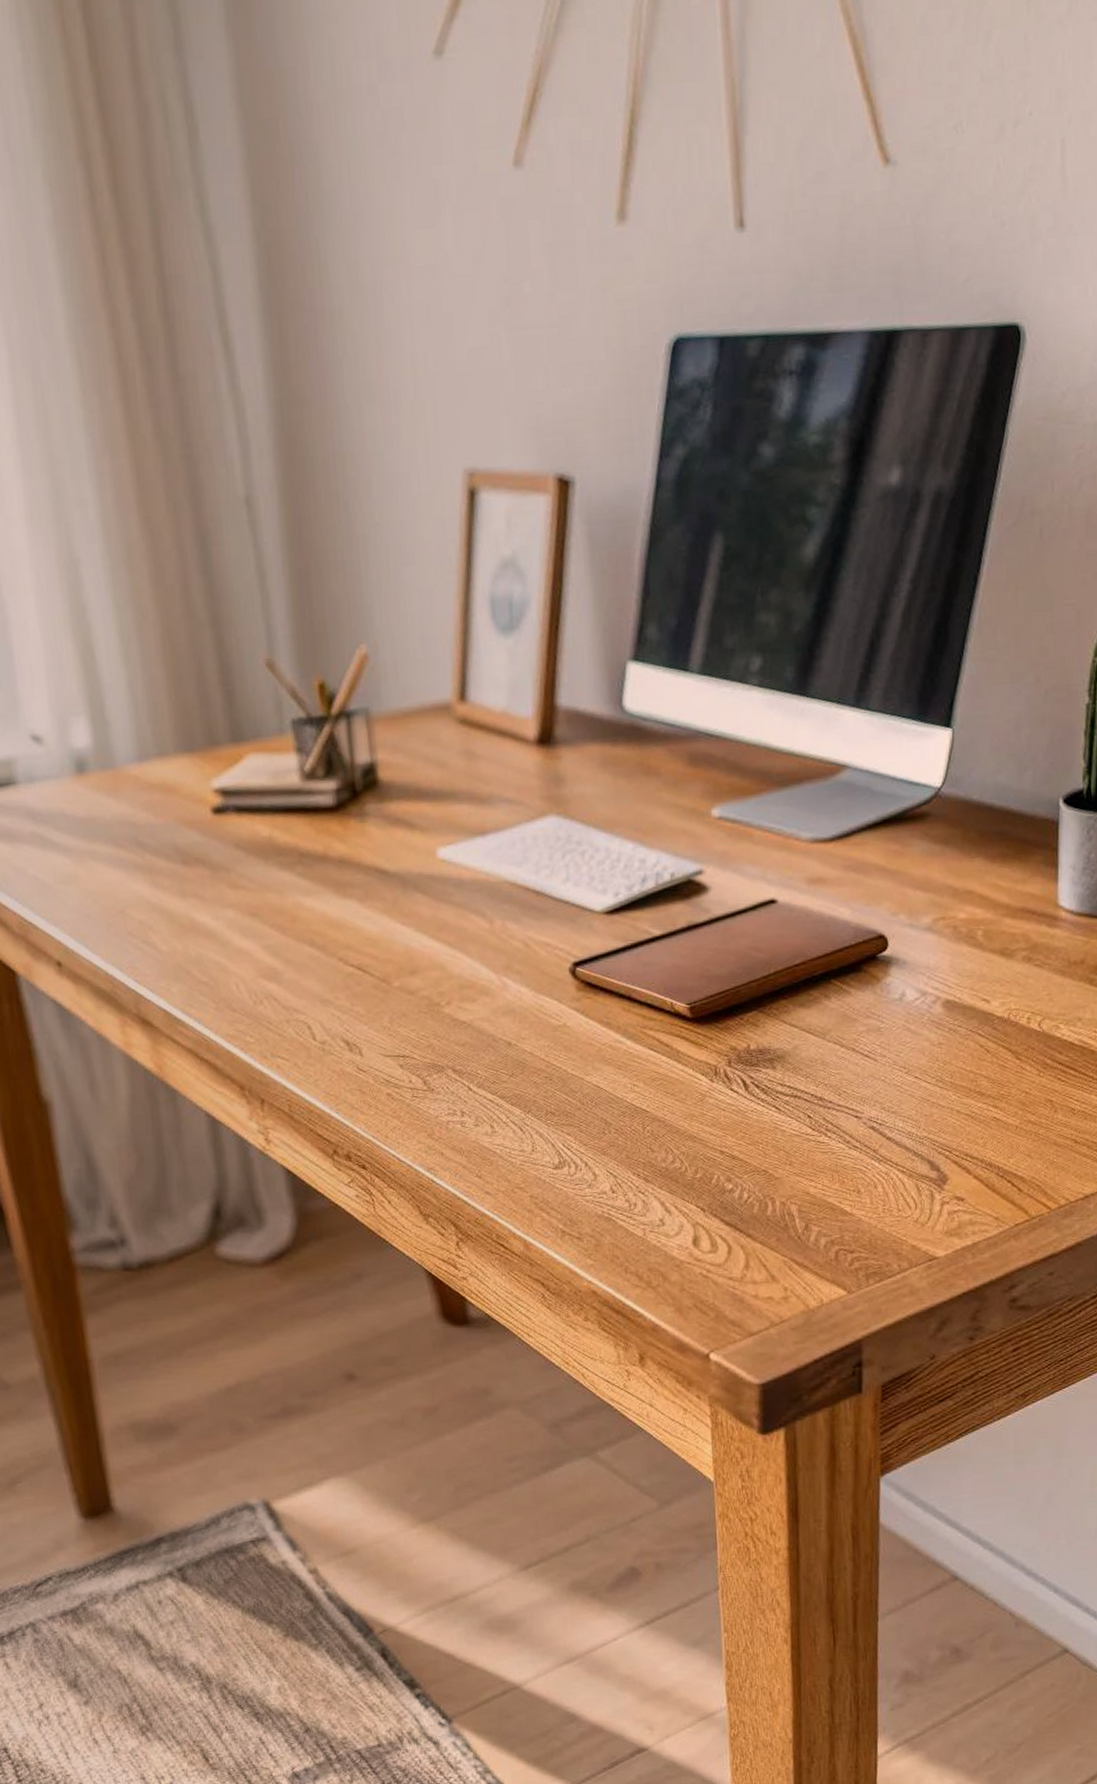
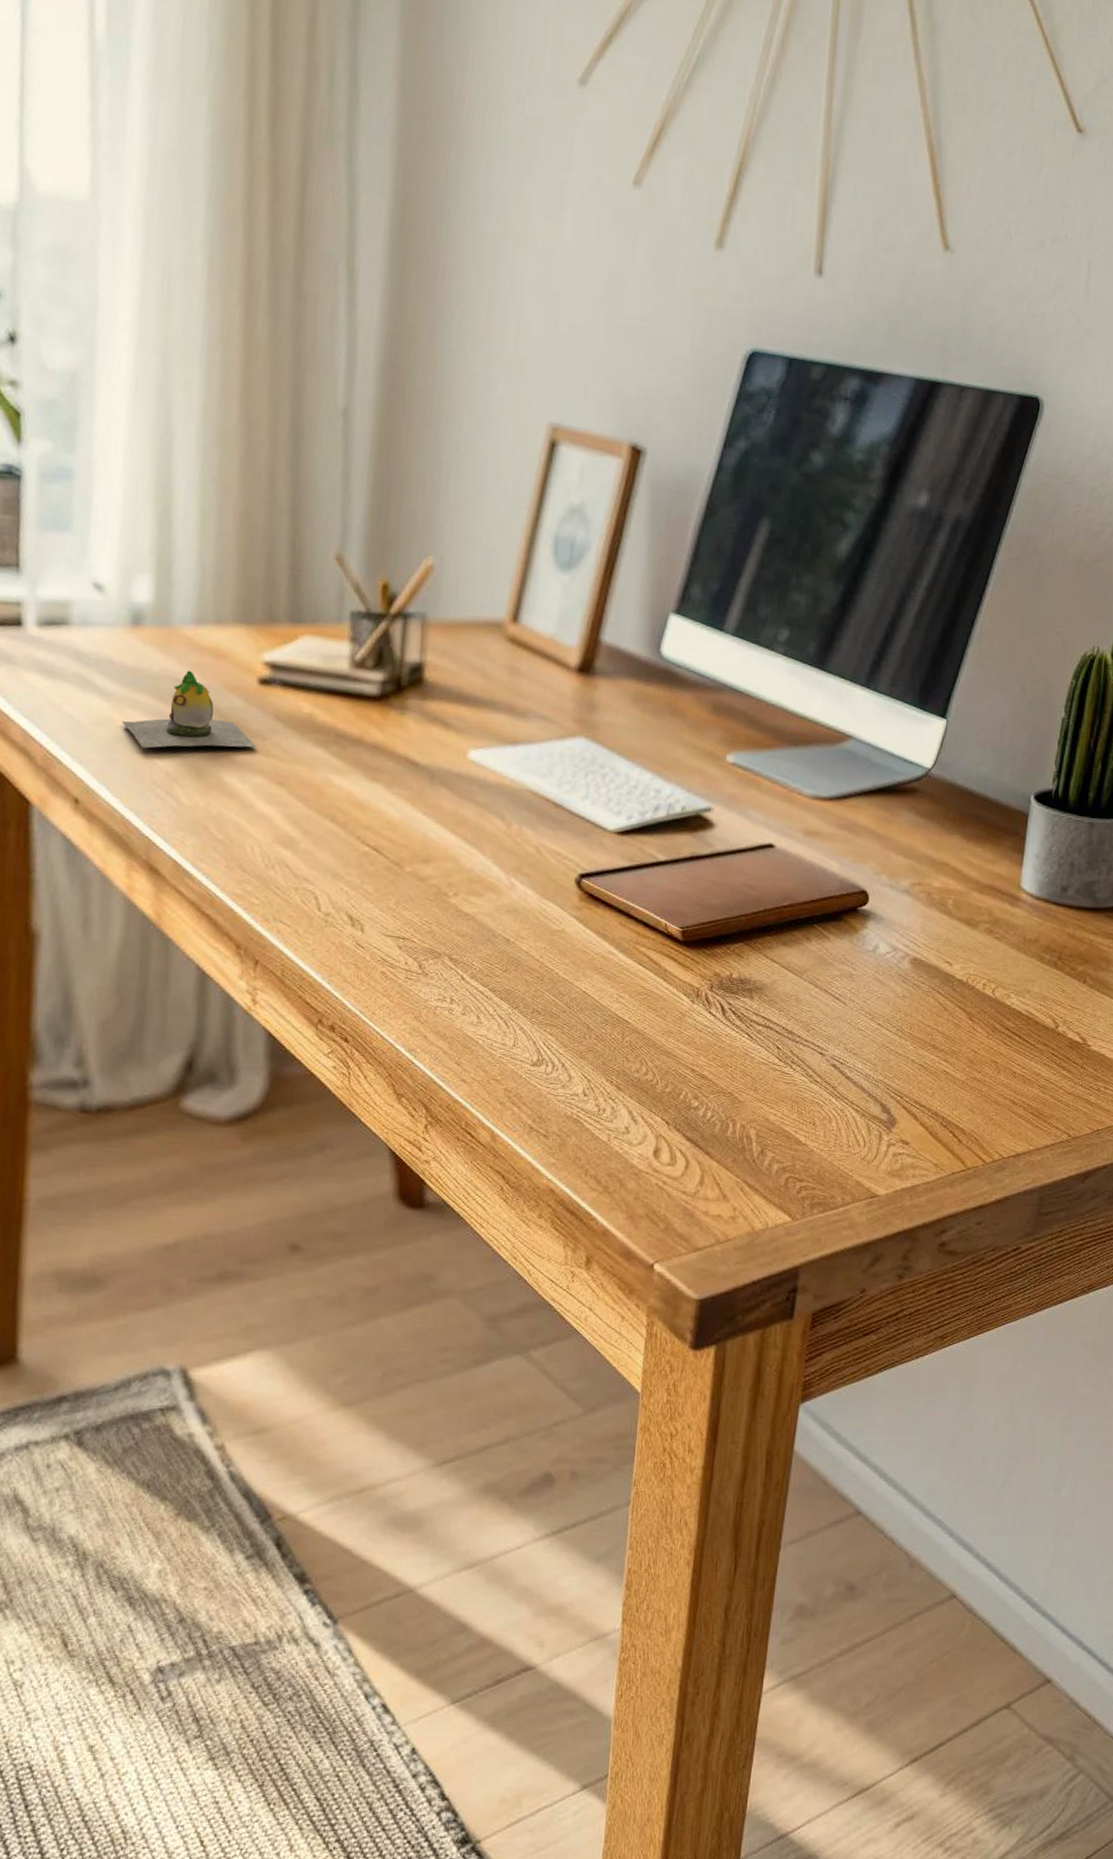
decorative egg: none [86,811,224,900] -> present [121,670,258,749]

